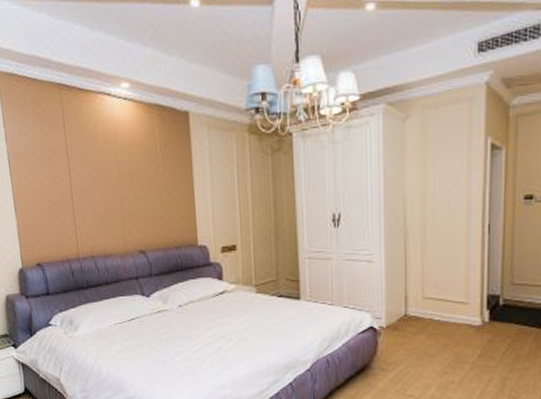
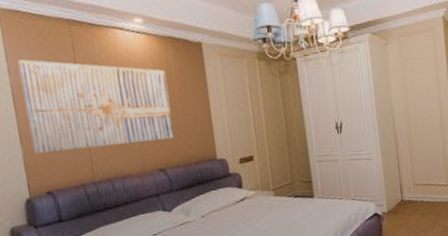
wall art: none [13,126,156,224] -> present [17,59,175,154]

